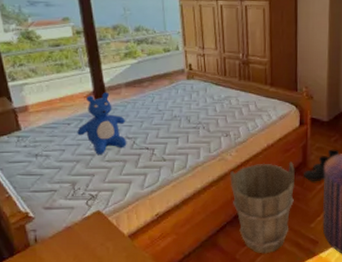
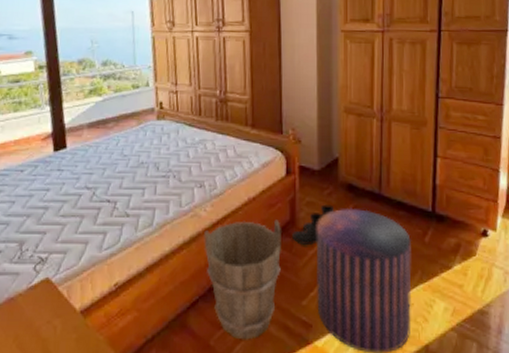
teddy bear: present [77,92,127,154] -> none [30,133,86,208]

